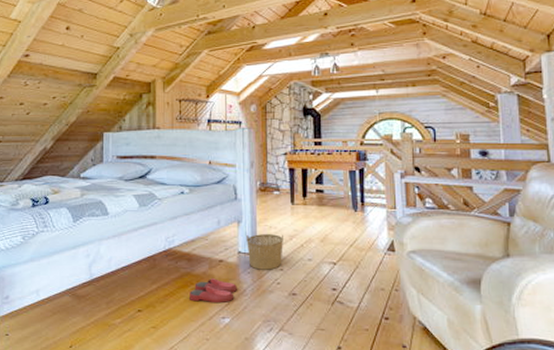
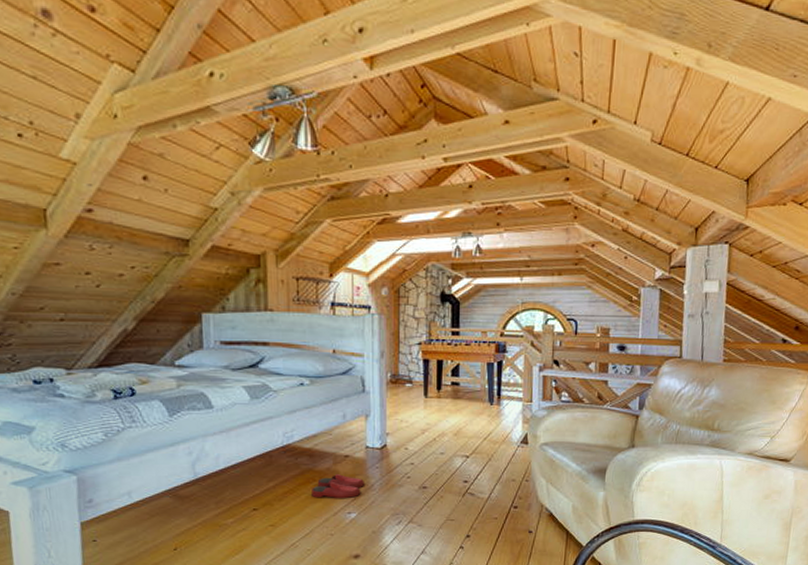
basket: present [246,234,283,270] -> none [375,428,415,465]

